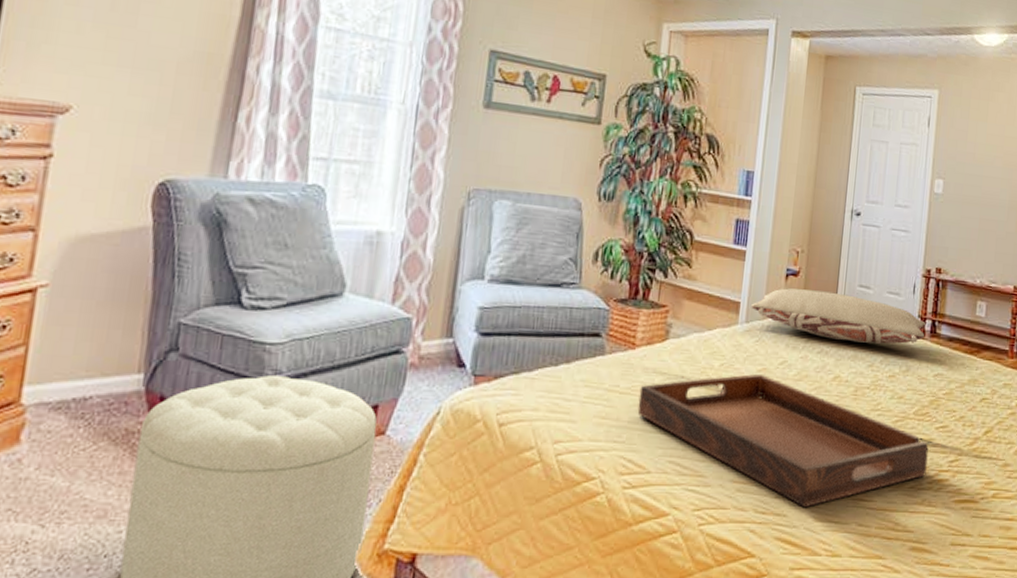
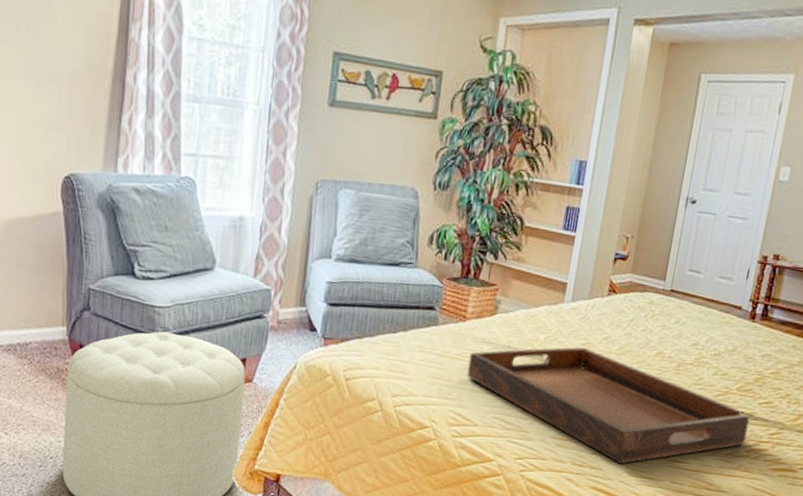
pillow: present [751,288,926,345] -> none [578,271,758,326]

